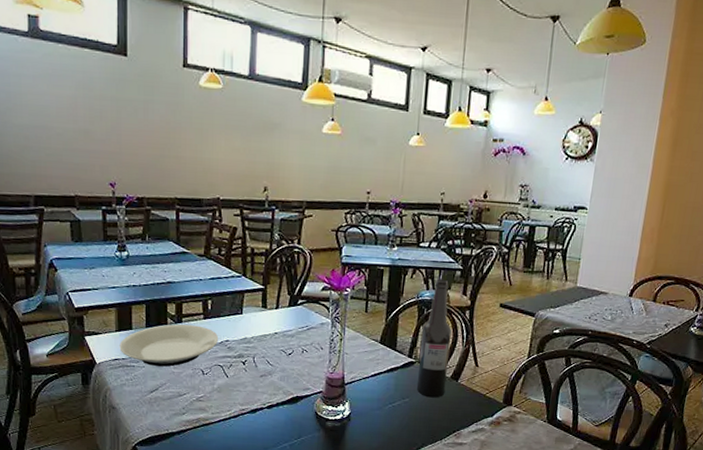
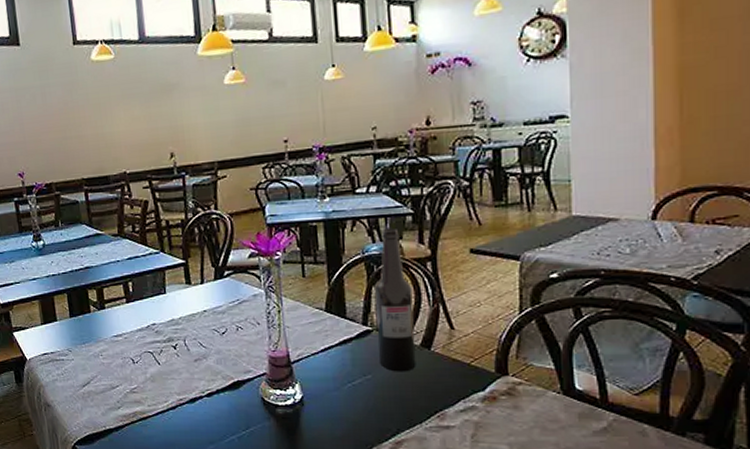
plate: present [119,324,219,367] -> none [46,310,145,358]

